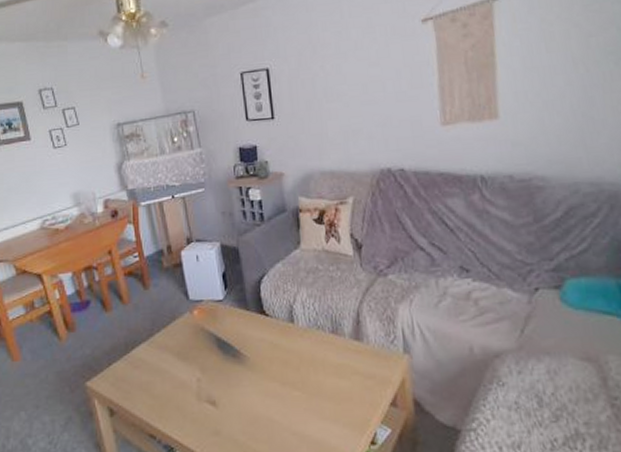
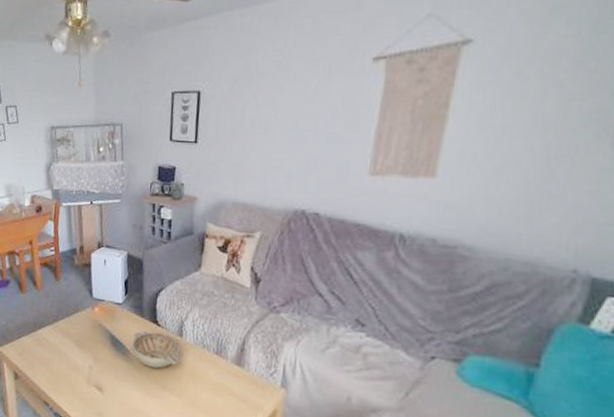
decorative bowl: none [241,323,296,364] -> present [132,331,181,369]

